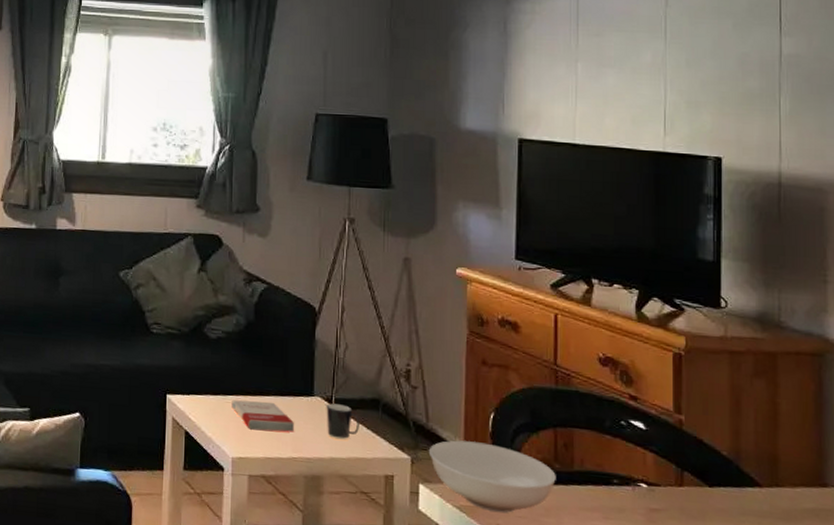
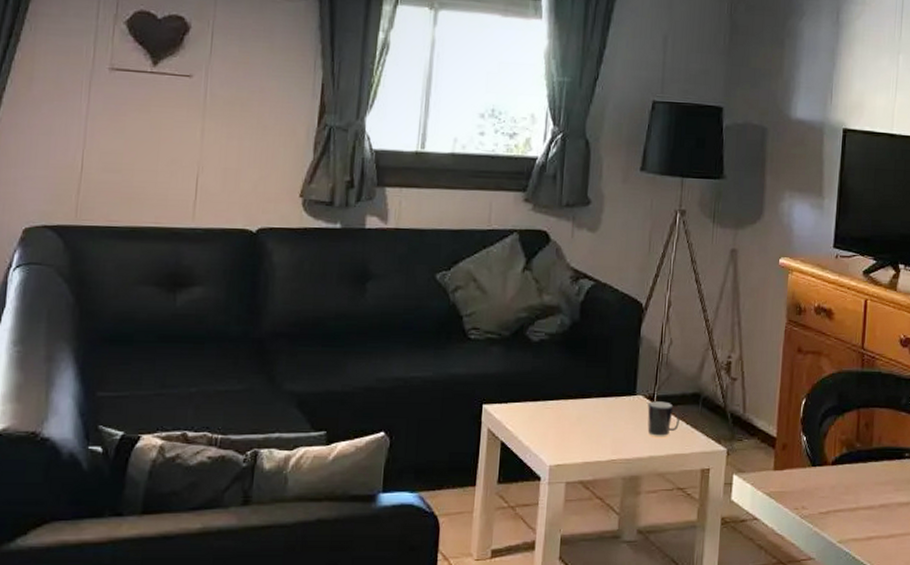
book: present [232,400,294,432] -> none [551,404,615,435]
bowl: present [428,440,556,513] -> none [743,428,857,494]

